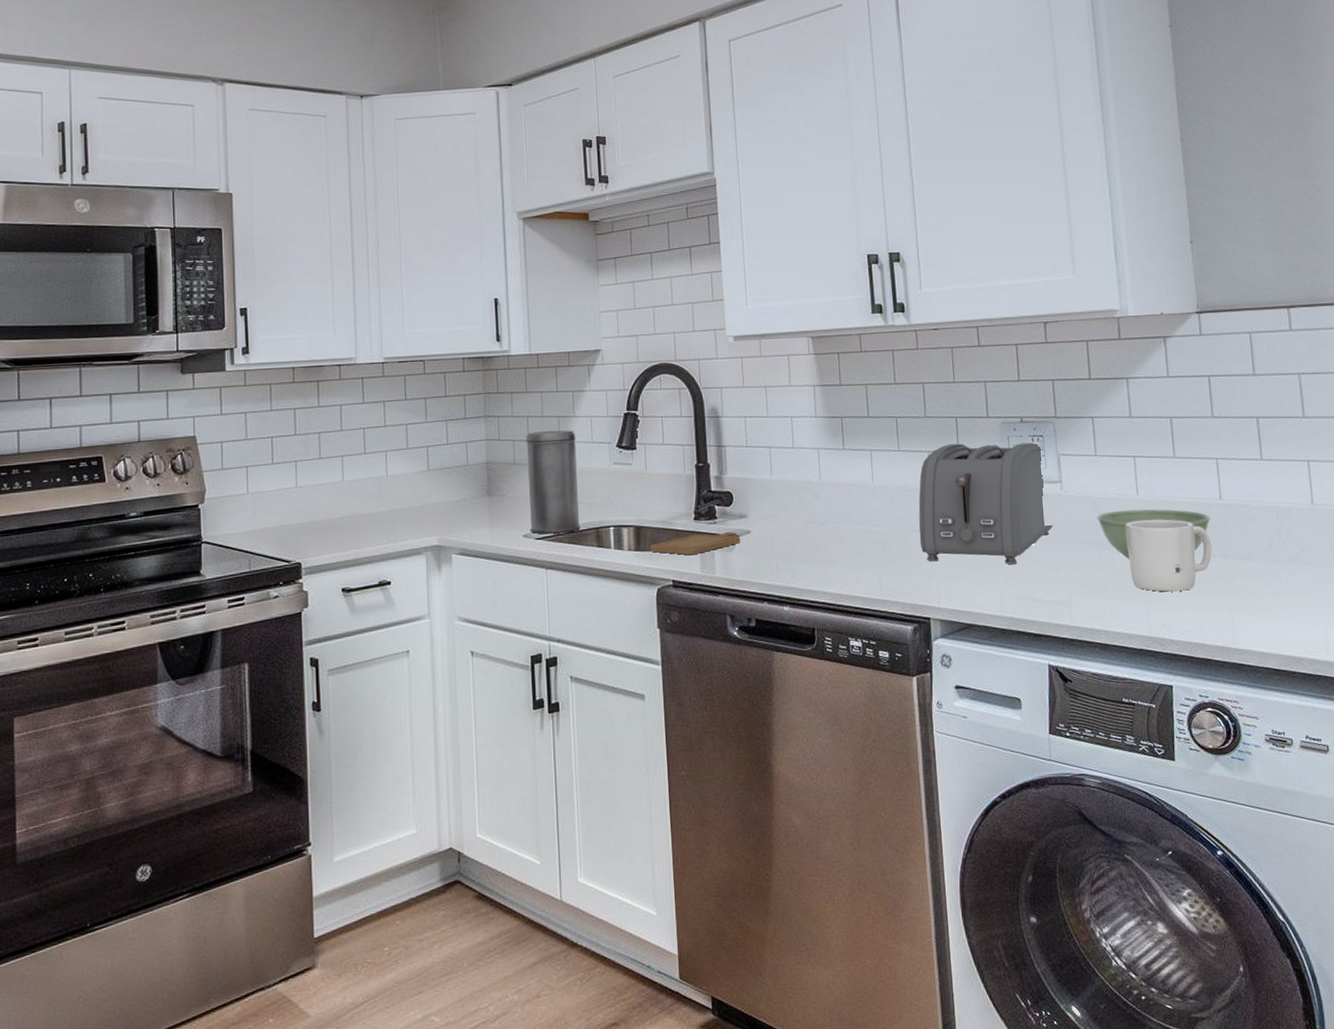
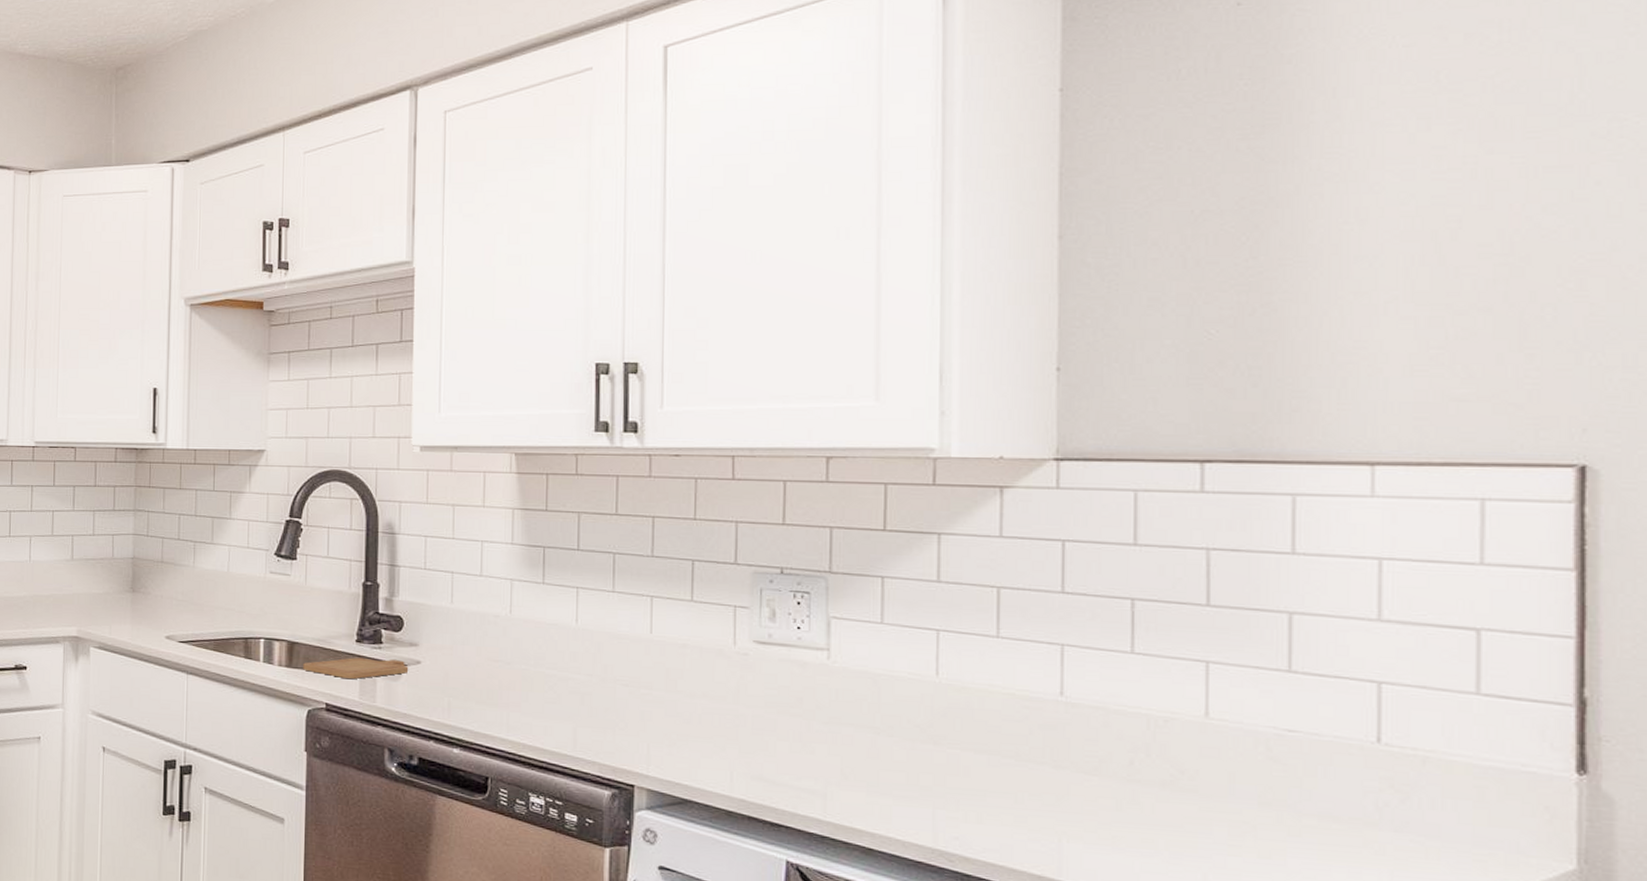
canister: present [526,430,581,534] -> none [174,531,230,640]
toaster: present [918,442,1054,564] -> none [630,590,812,738]
bowl: present [1097,509,1211,560] -> none [874,692,1043,754]
mug: present [1126,519,1212,592] -> none [915,708,1041,801]

